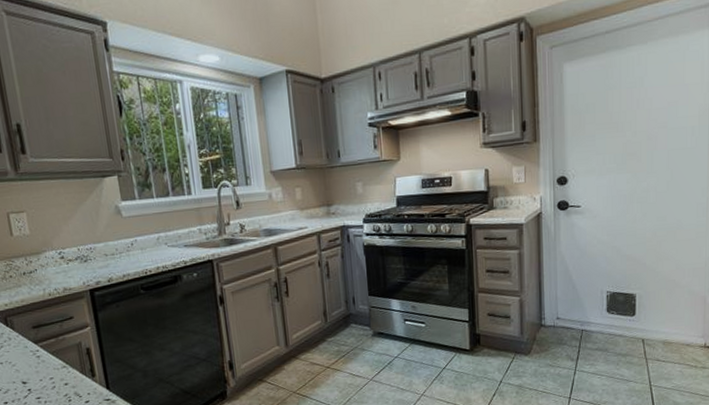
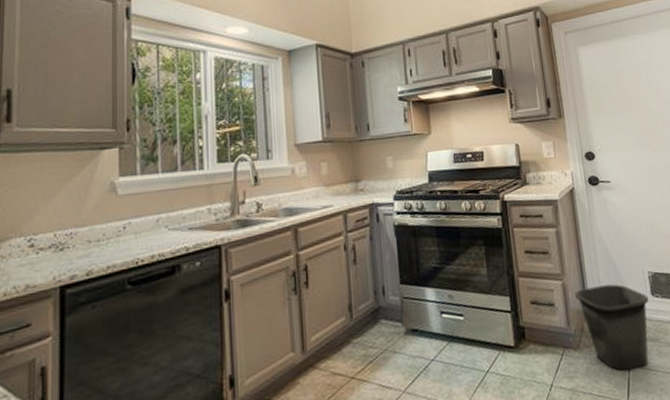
waste bin: none [531,301,603,374] -> present [575,284,649,371]

